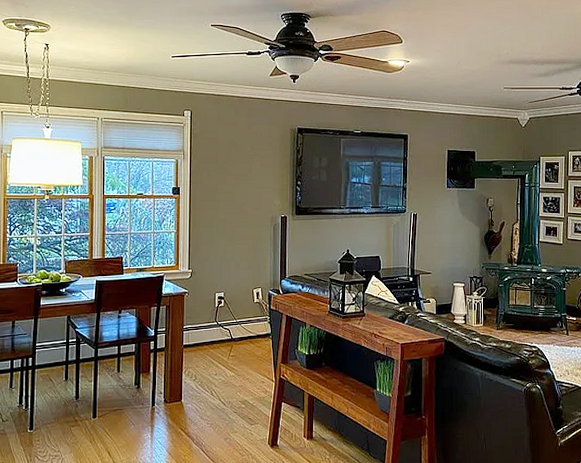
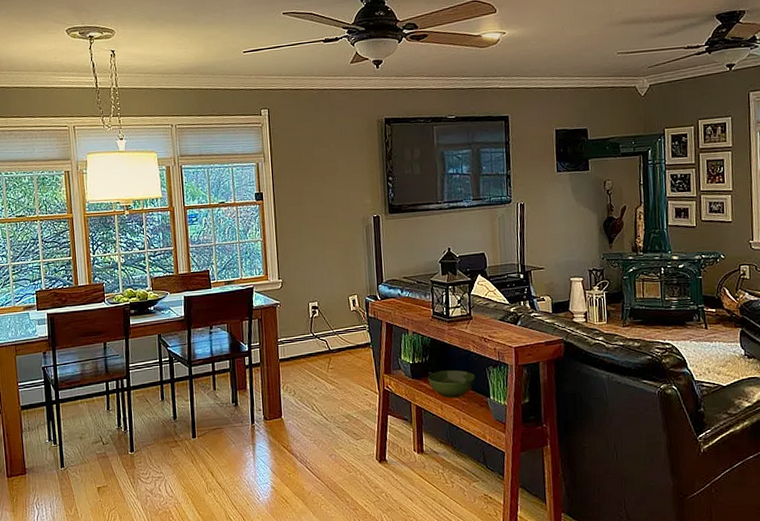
bowl: none [321,362,365,388] -> present [428,370,476,398]

